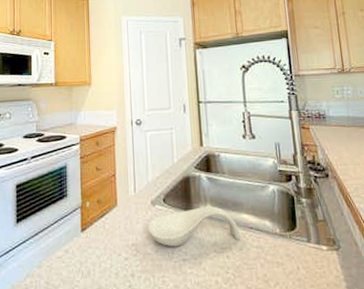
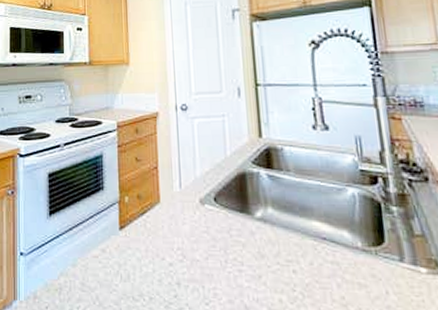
spoon rest: present [147,206,241,247] -> none [195,209,311,255]

